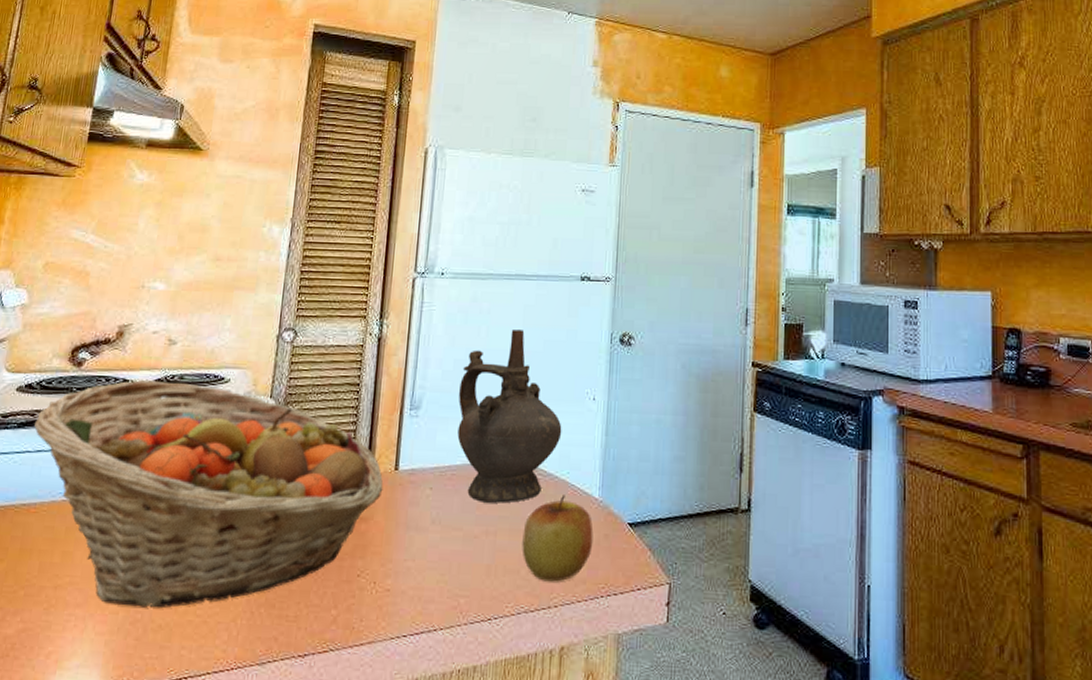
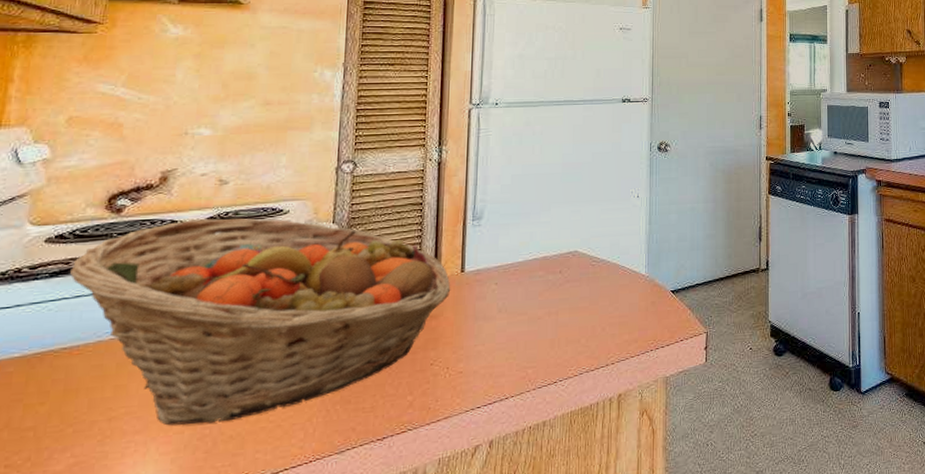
ceremonial vessel: present [457,329,562,504] -> none [517,146,612,290]
apple: present [522,495,594,582] -> none [581,275,642,345]

